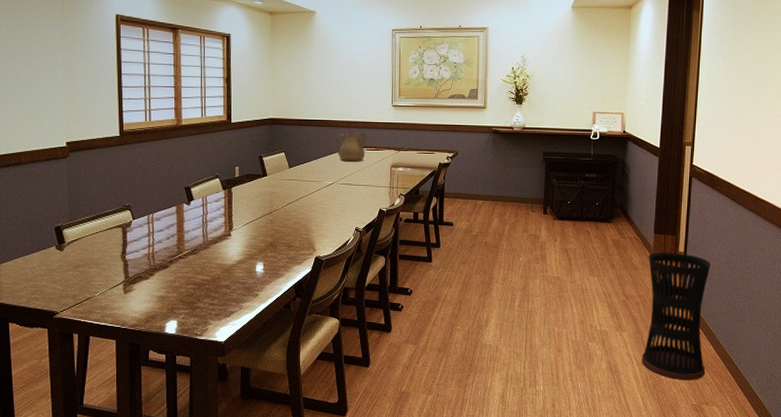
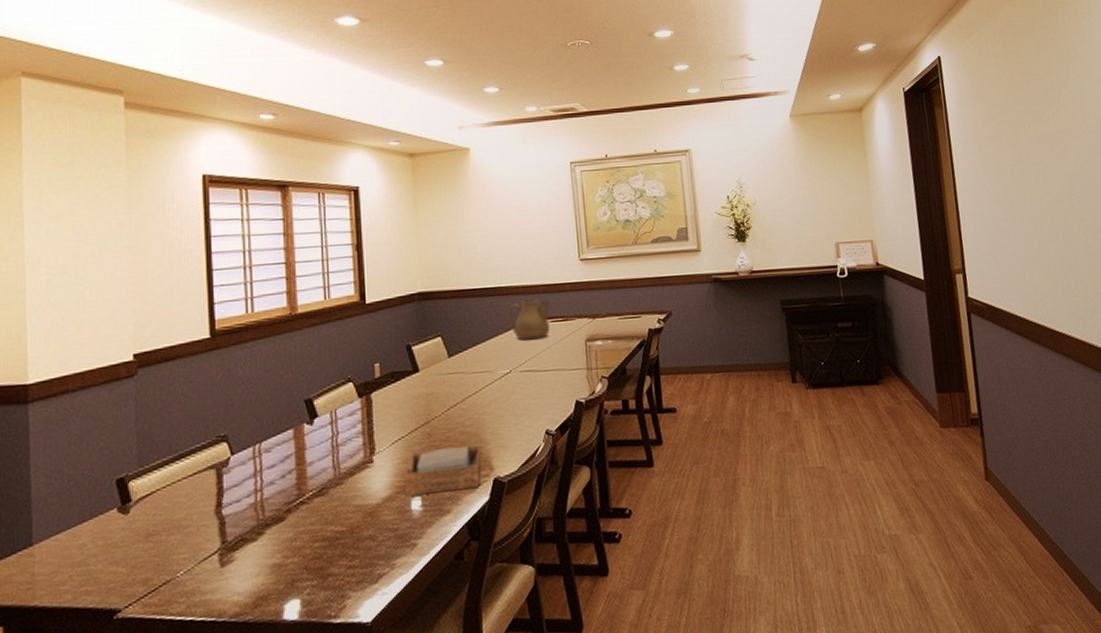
napkin holder: none [252,232,308,262] -> present [404,445,482,497]
umbrella stand: present [641,252,711,380] -> none [934,415,1035,593]

